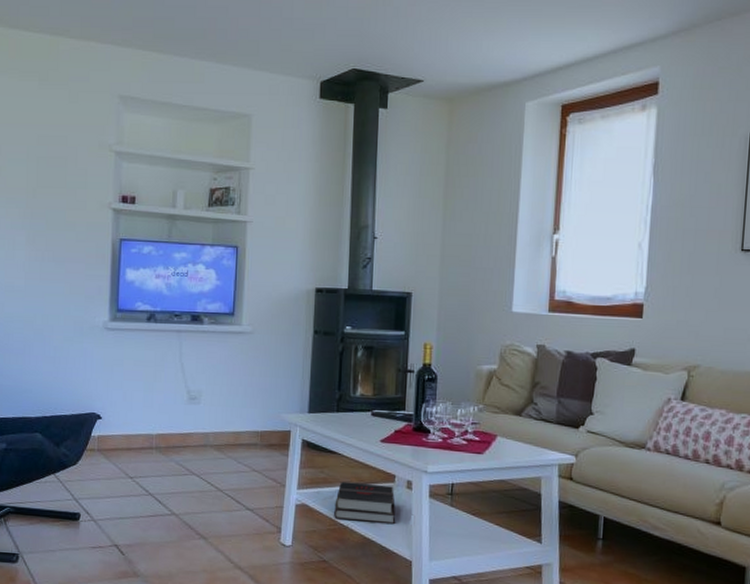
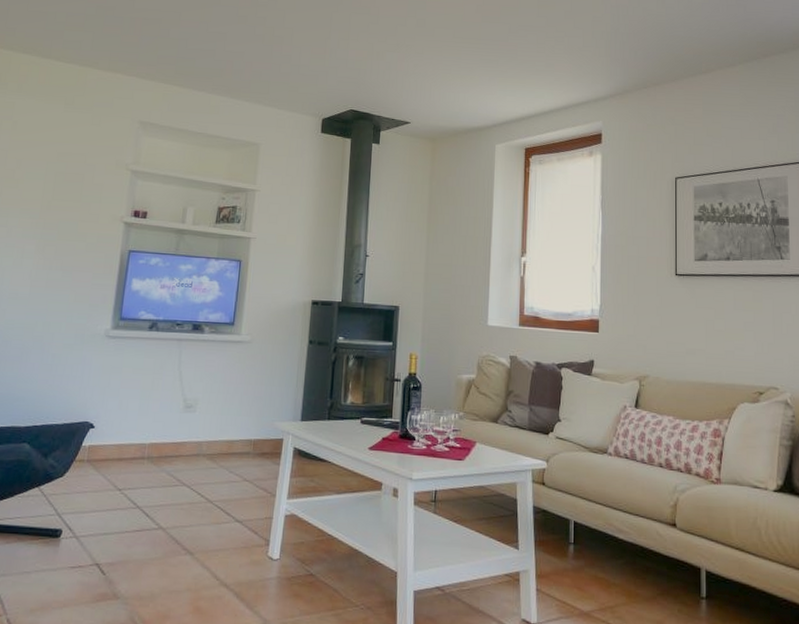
hardback book: present [334,481,396,525] -> none [322,490,383,534]

